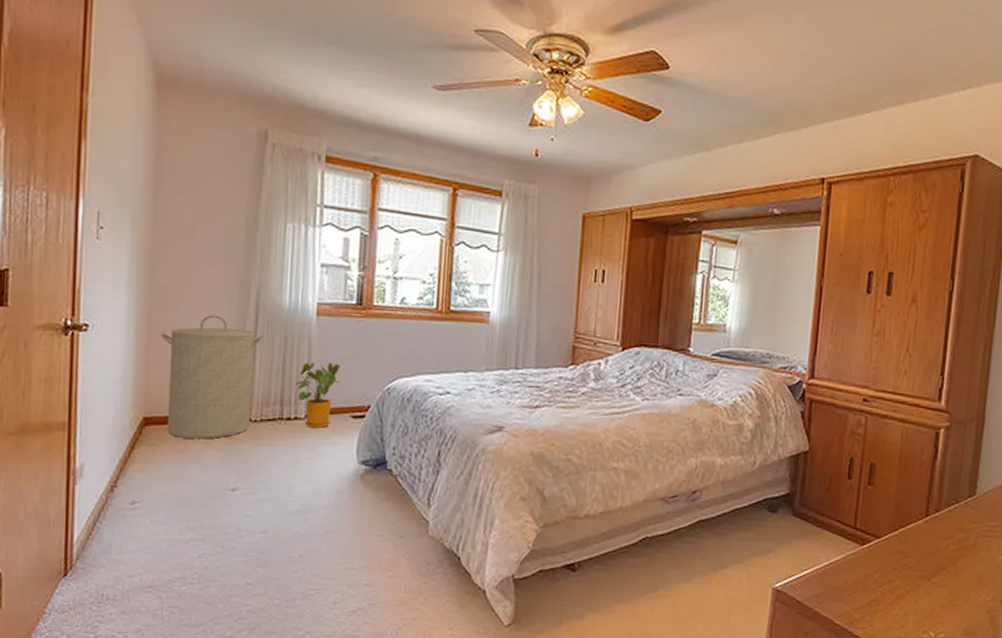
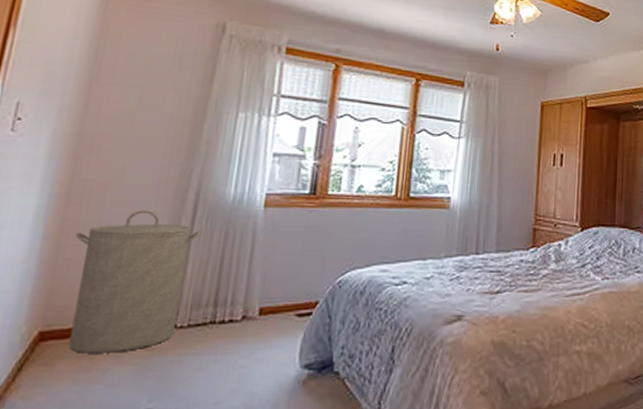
house plant: present [295,362,341,428] -> none [233,256,287,330]

